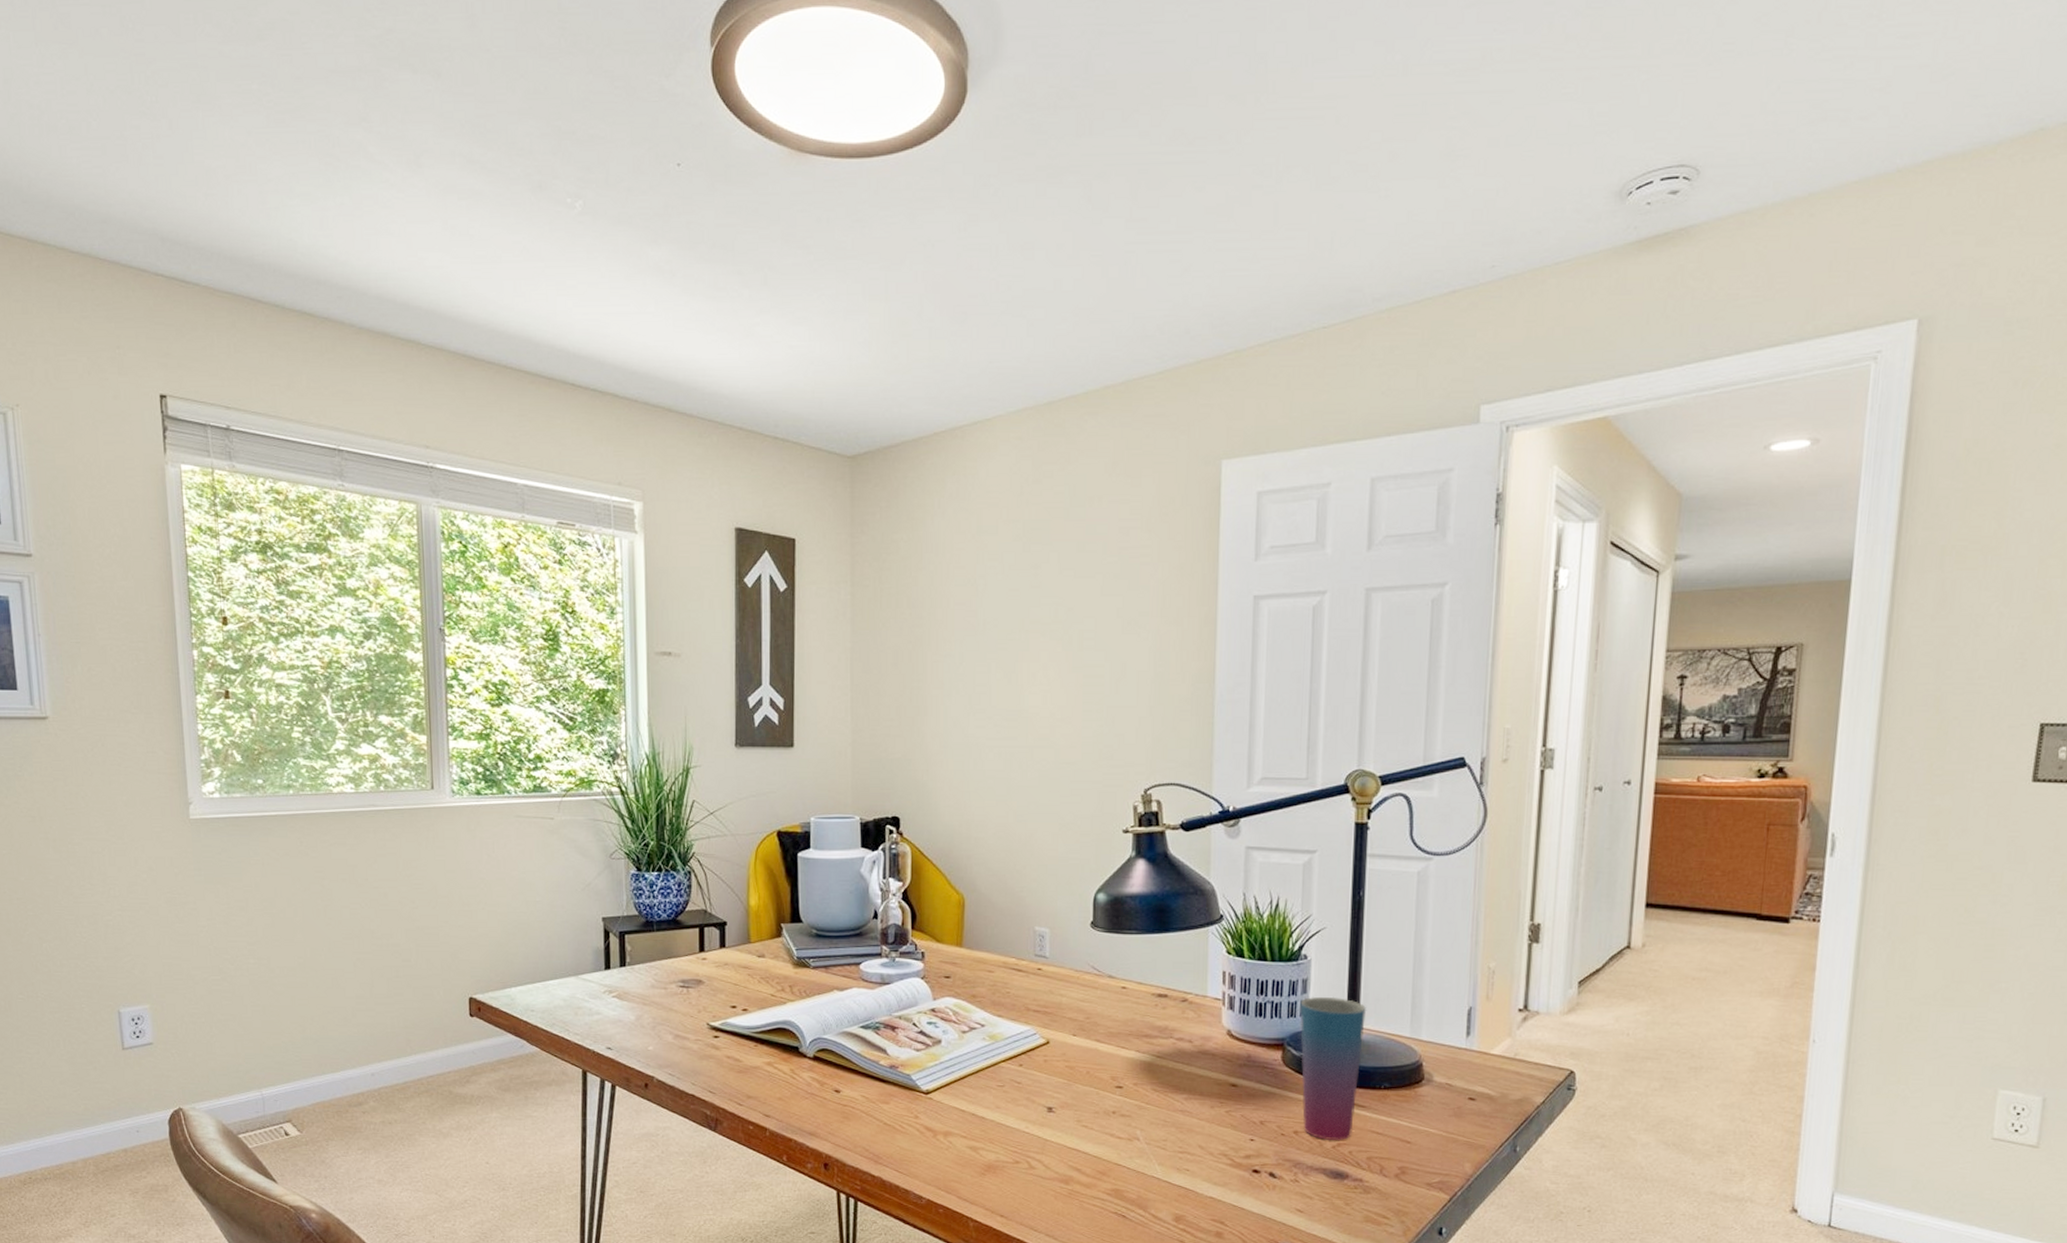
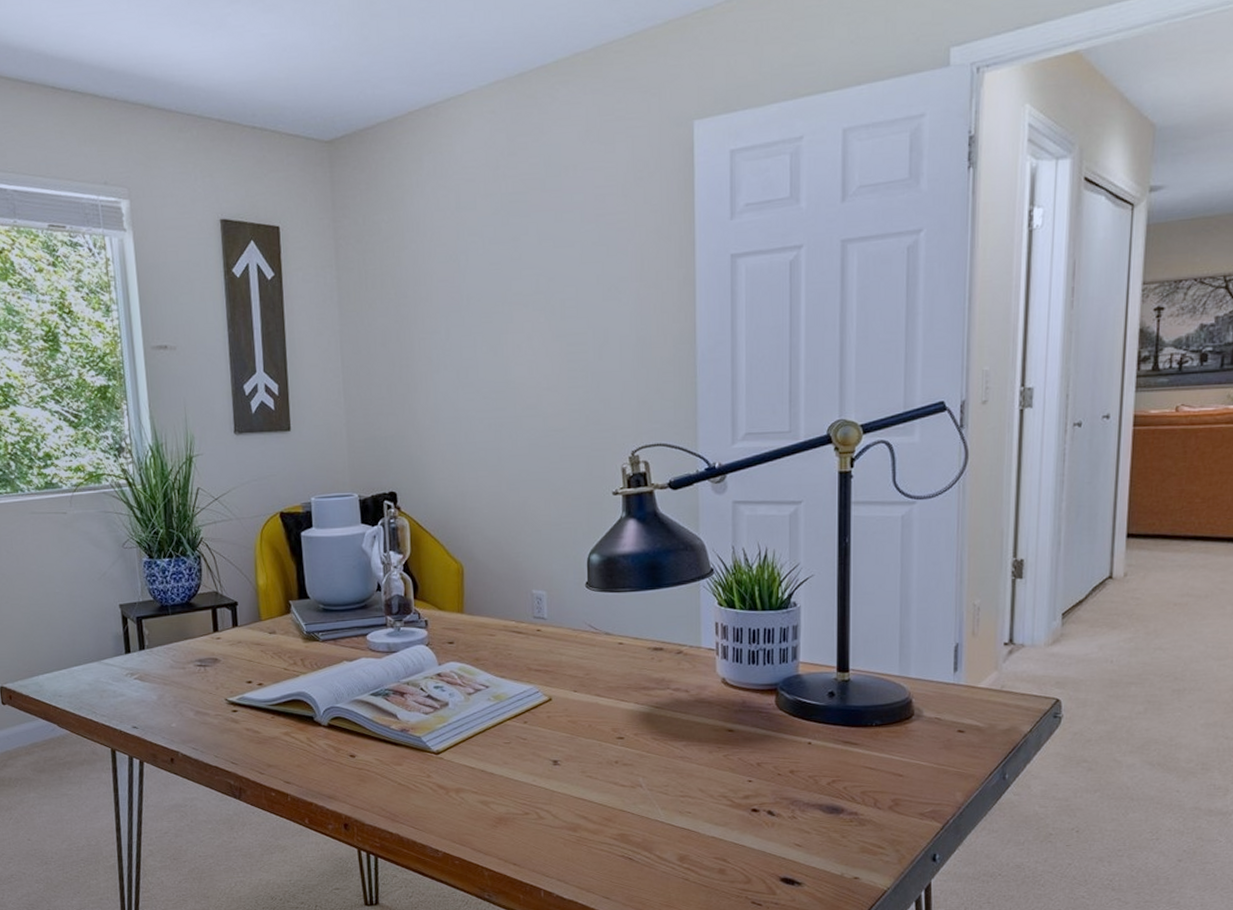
cup: present [1300,996,1367,1141] -> none [791,641,857,778]

